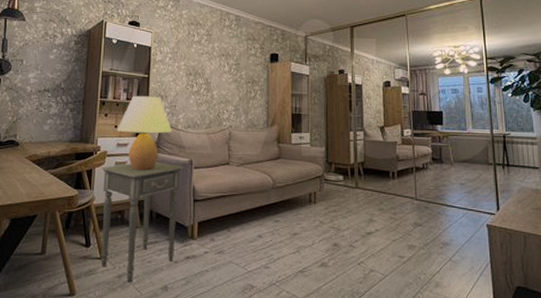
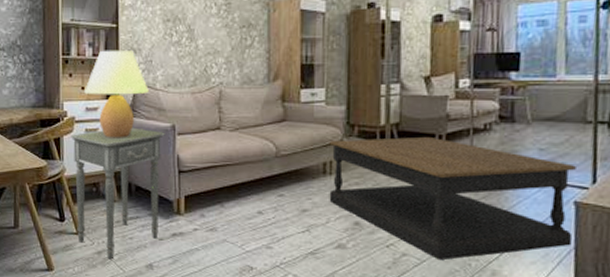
coffee table: none [313,173,488,274] -> present [329,136,576,260]

